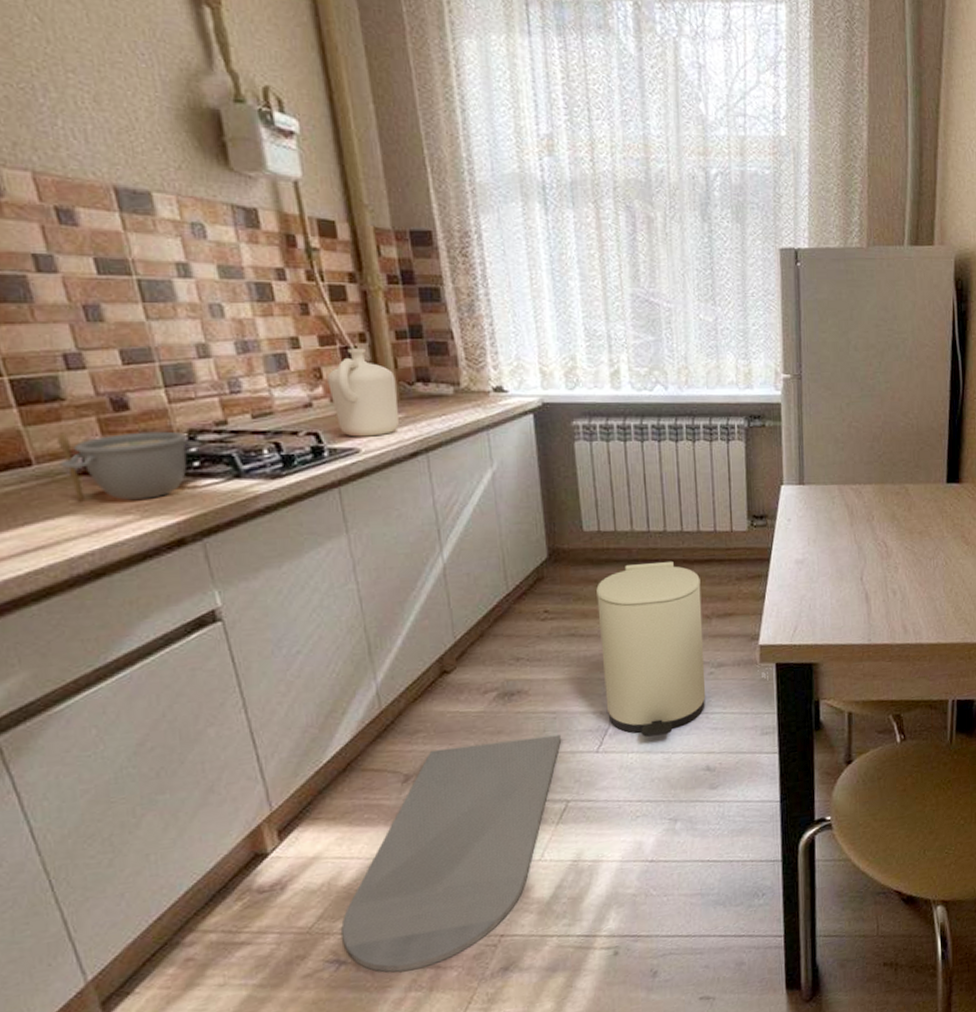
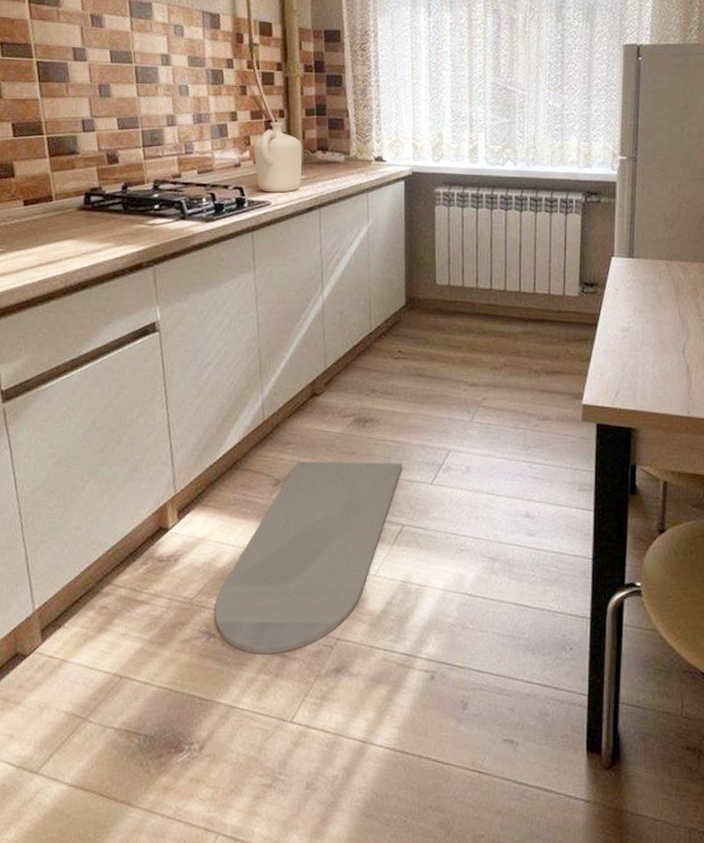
cooking pot: present [57,431,202,502] -> none [69,178,162,231]
pedal bin: present [596,560,706,737] -> none [442,317,533,477]

